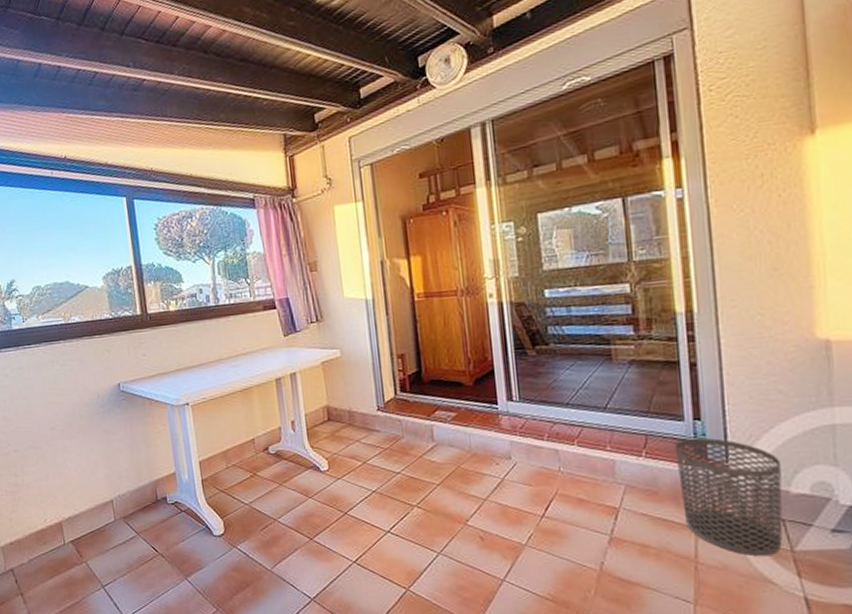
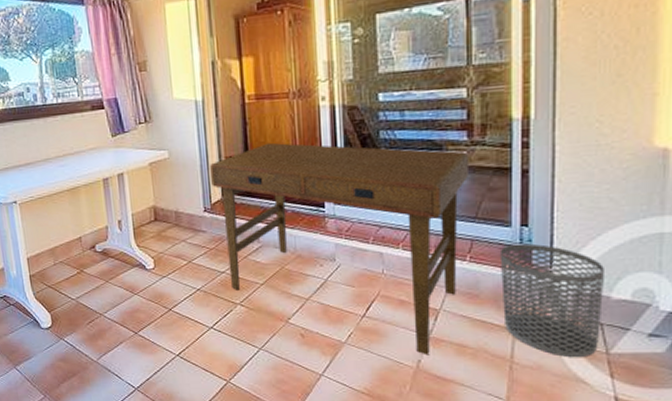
desk: none [382,340,638,557] -> present [210,142,468,355]

